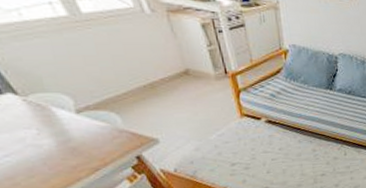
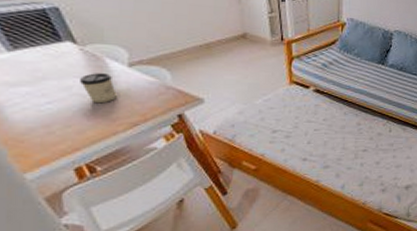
cup: none [31,121,72,153] -> present [80,72,117,104]

